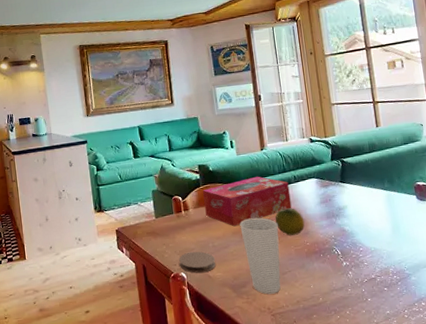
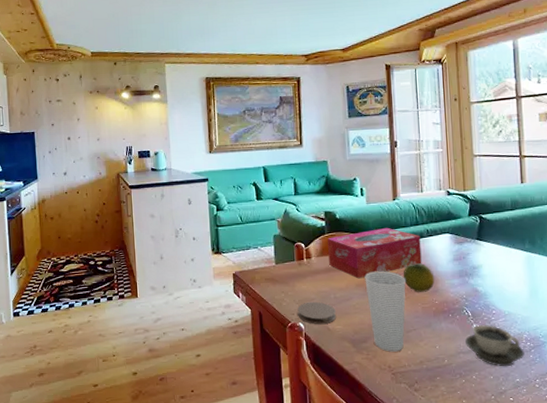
cup: none [337,262,392,301] -> present [465,325,525,367]

